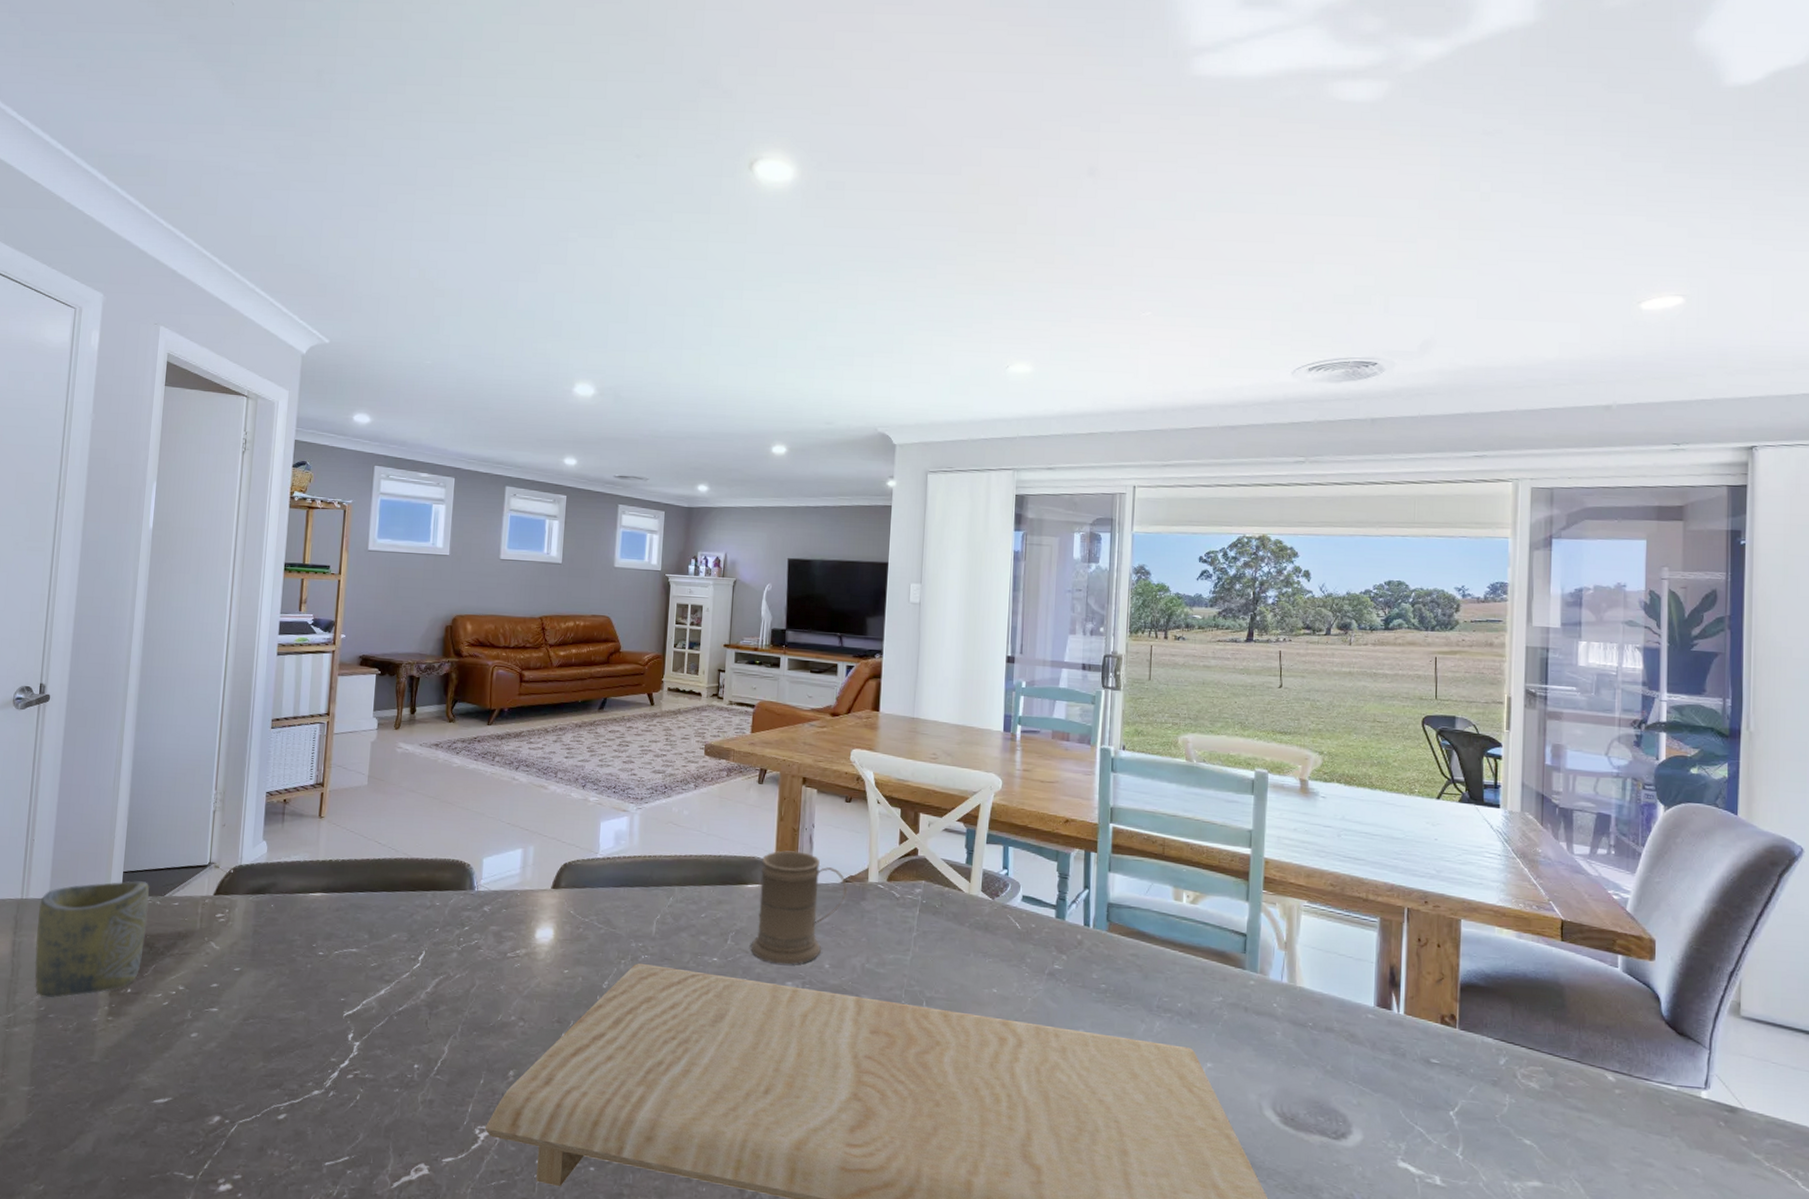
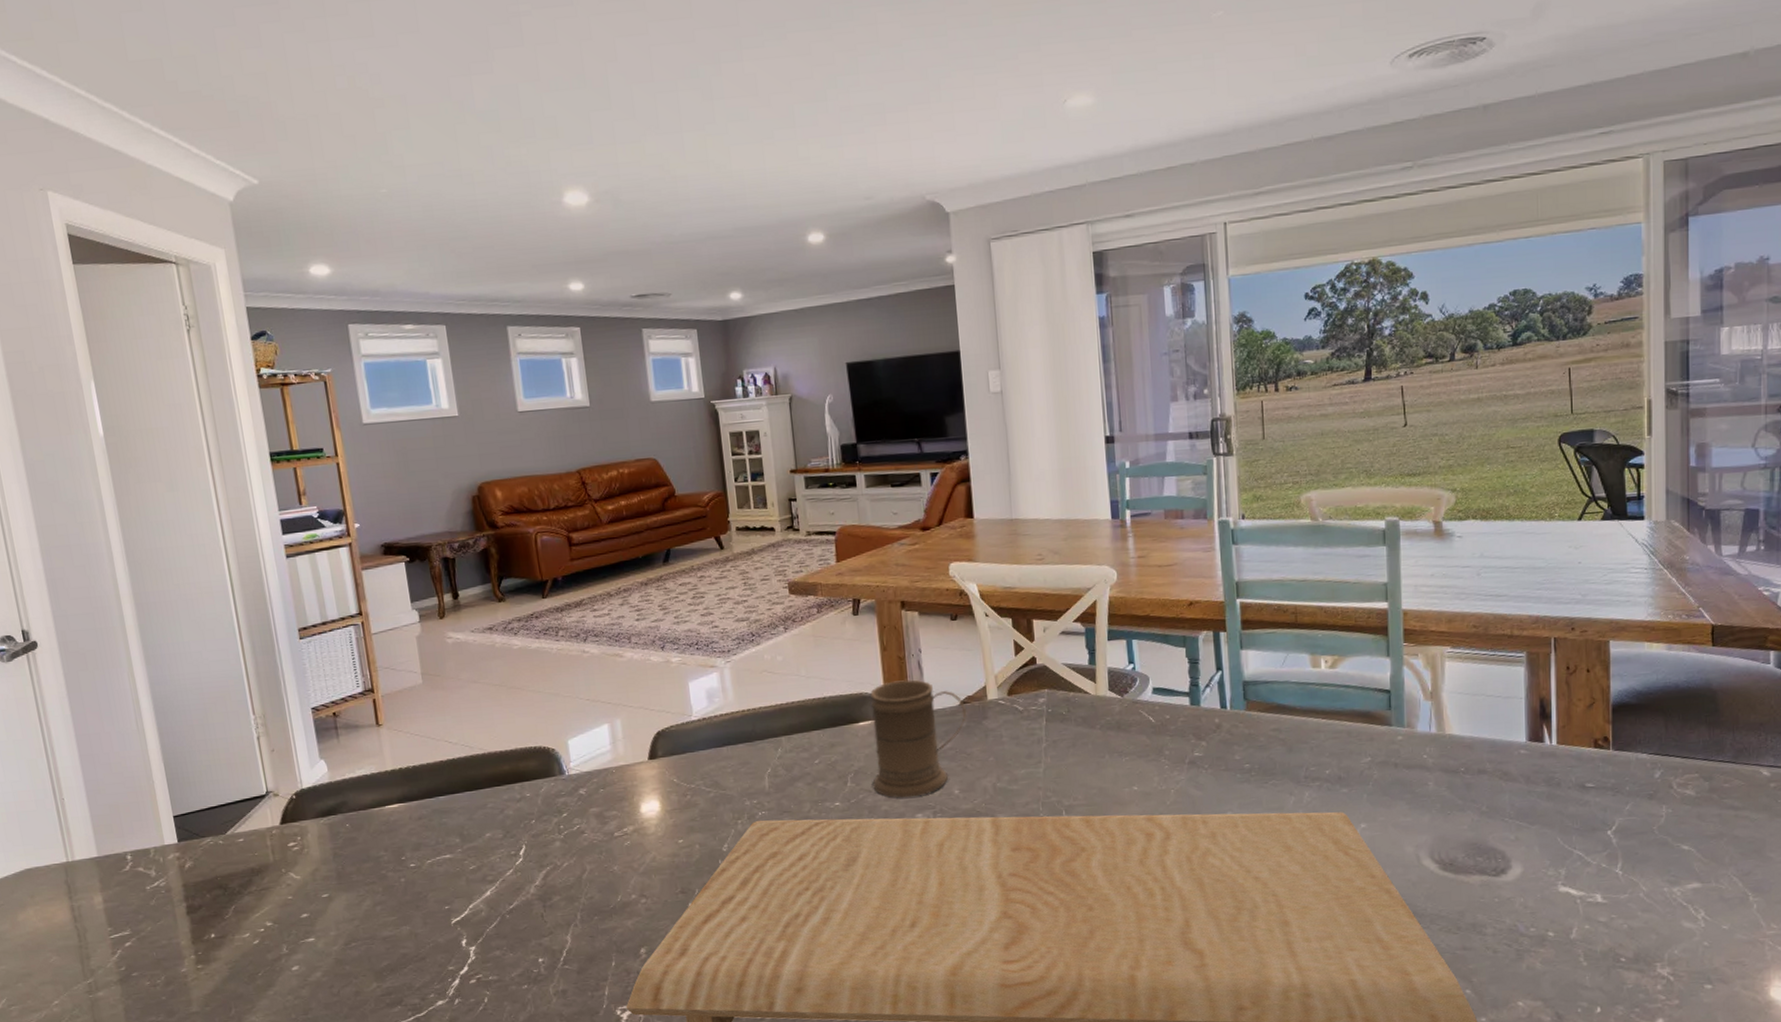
cup: present [34,881,150,998] -> none [89,823,219,958]

